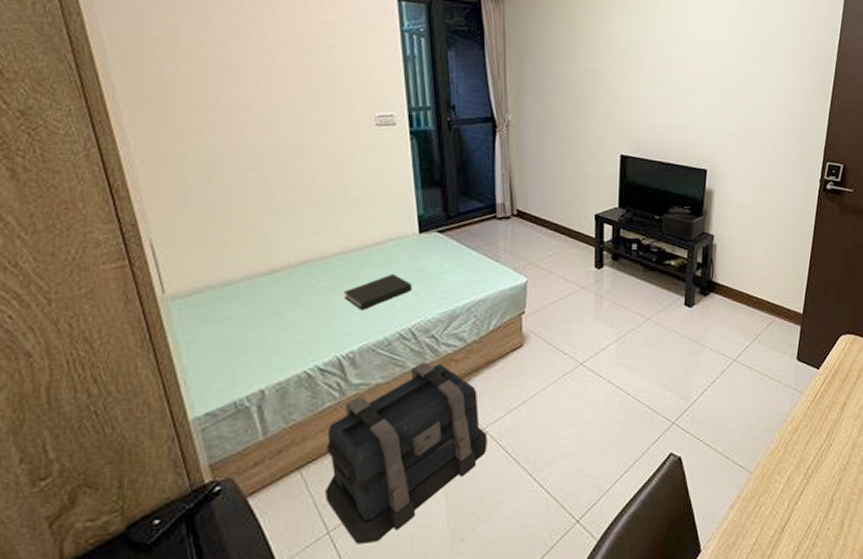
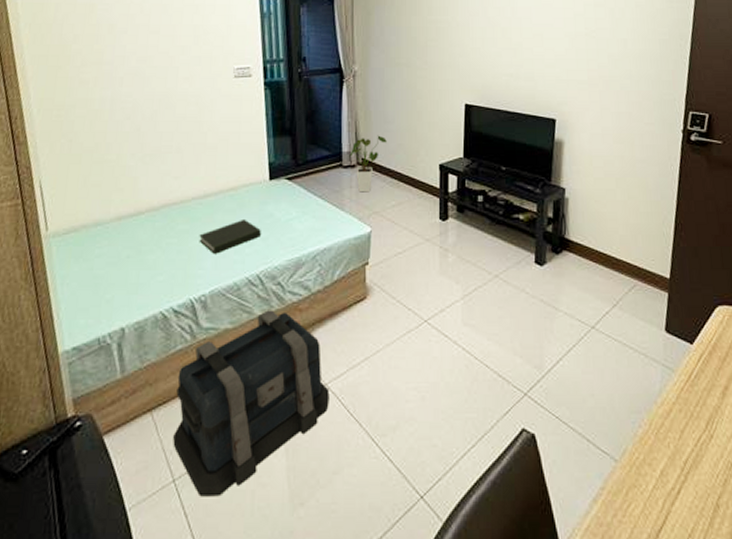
house plant: none [504,186,542,244] -> present [349,135,387,193]
speaker: present [662,206,708,240] -> none [509,156,559,193]

